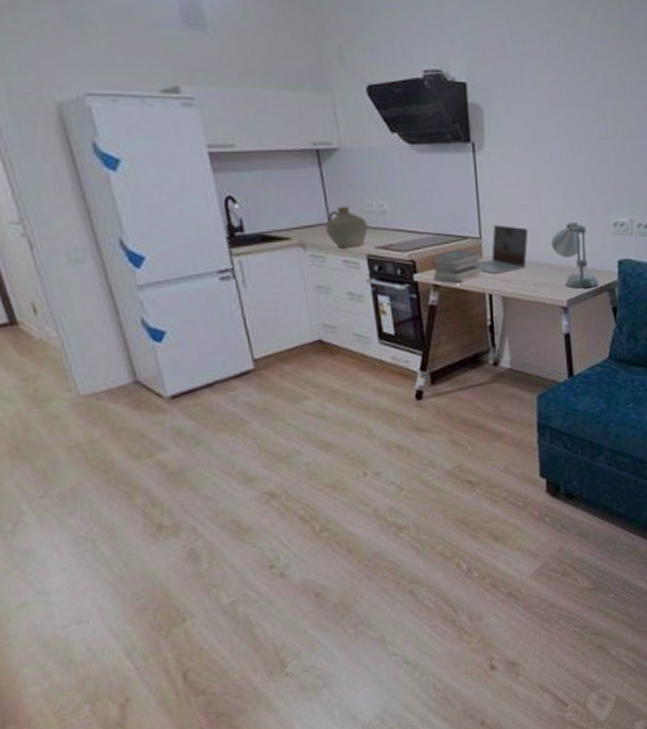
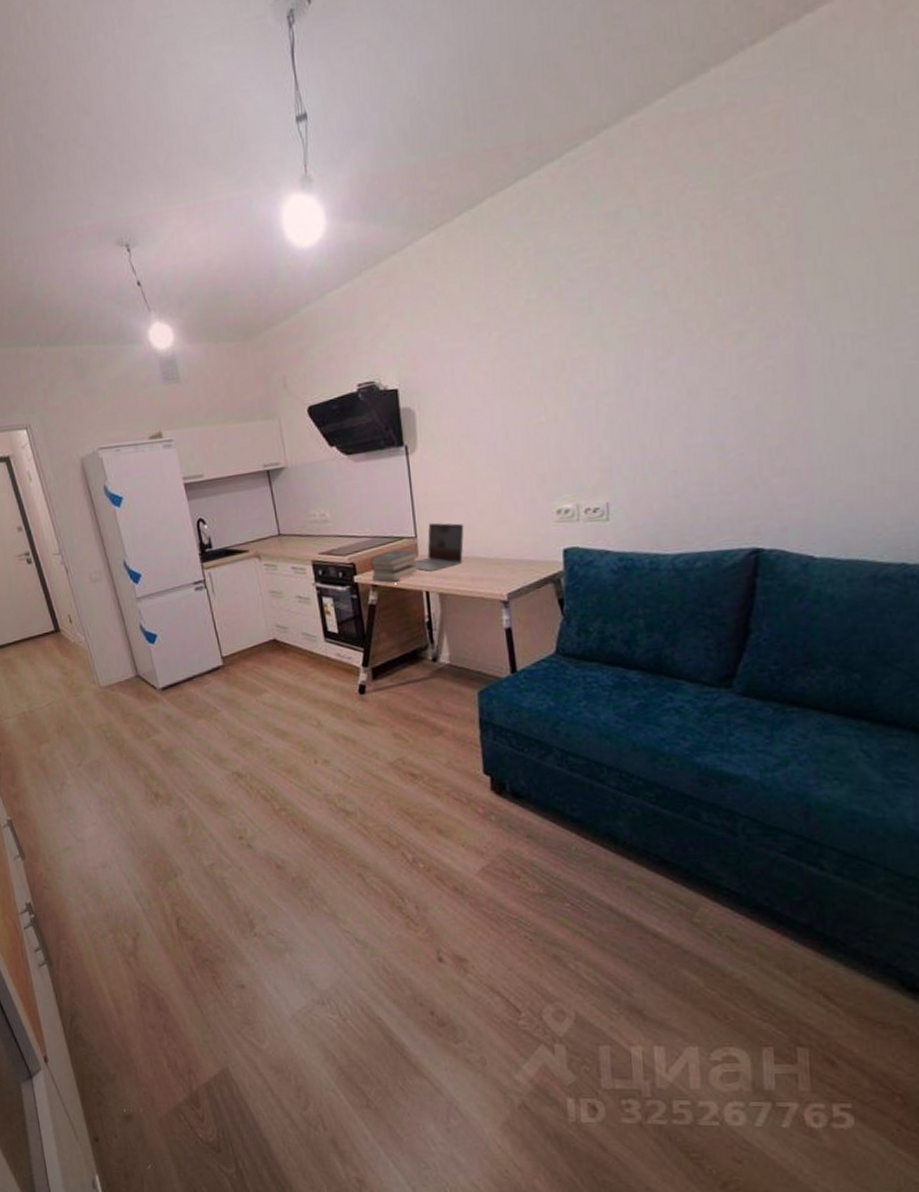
ceramic jug: present [325,206,368,249] -> none [276,518,312,557]
desk lamp: present [551,221,599,289] -> none [488,512,542,582]

